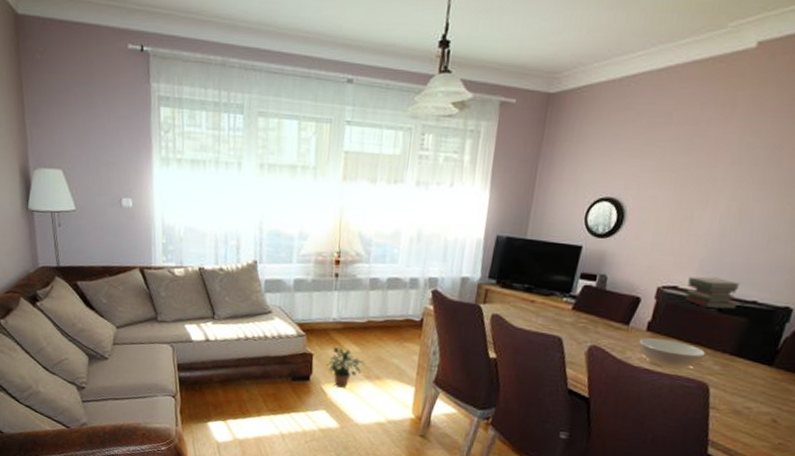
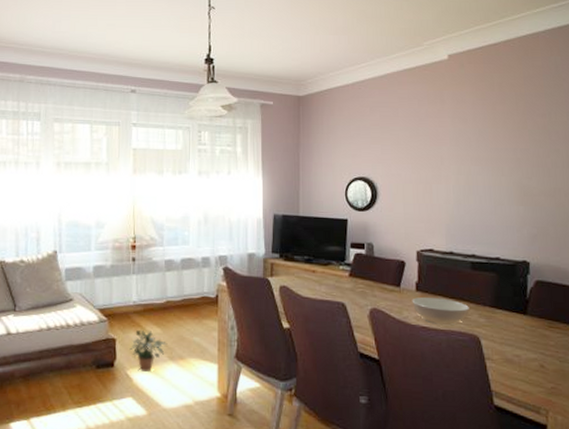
books: present [685,276,739,310] -> none [440,239,484,267]

